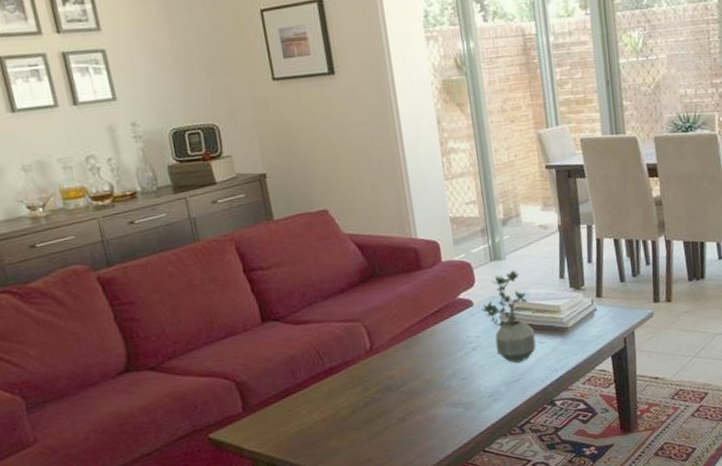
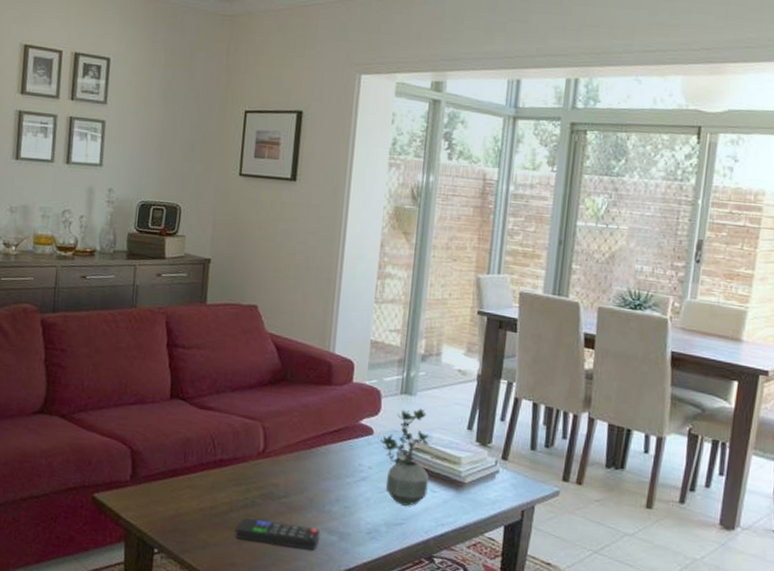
remote control: none [363,405,446,436] -> present [235,518,321,551]

